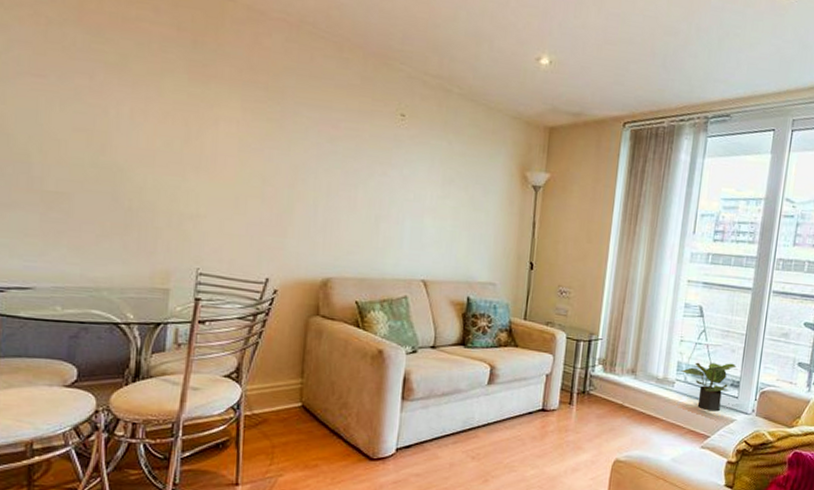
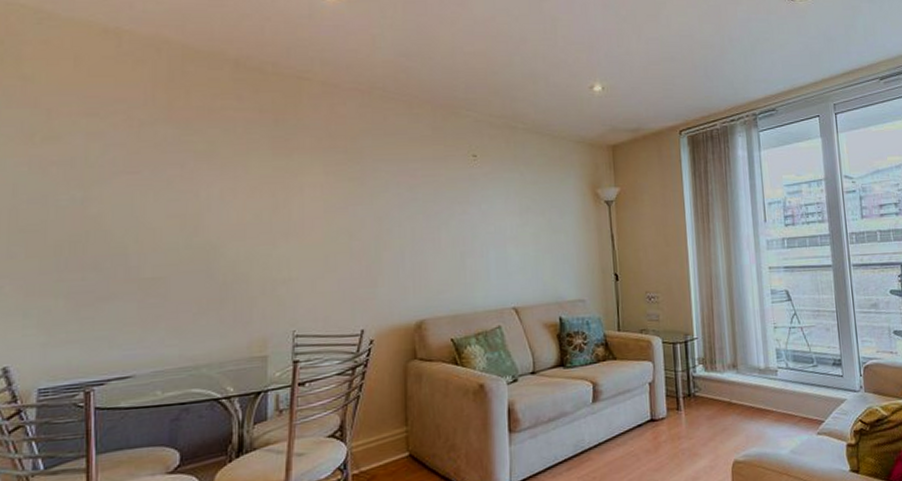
potted plant: present [680,362,737,412] -> none [780,342,834,395]

